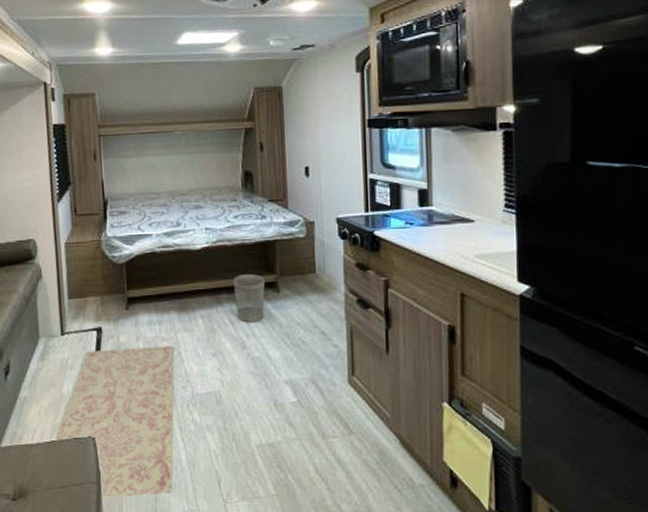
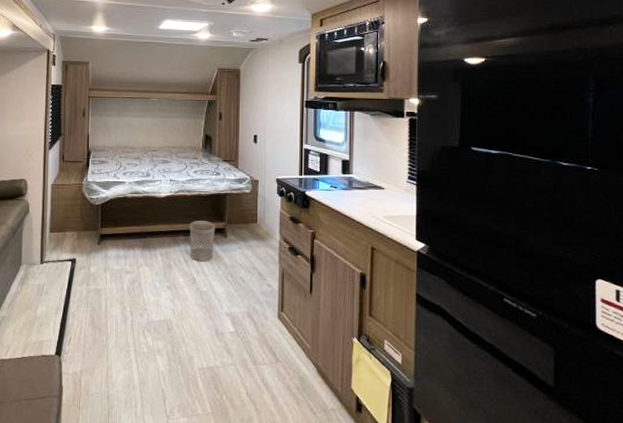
rug: present [54,345,175,499] -> none [25,277,135,412]

